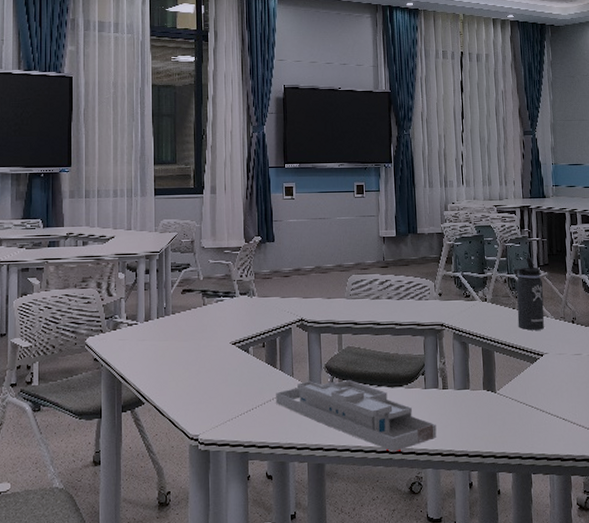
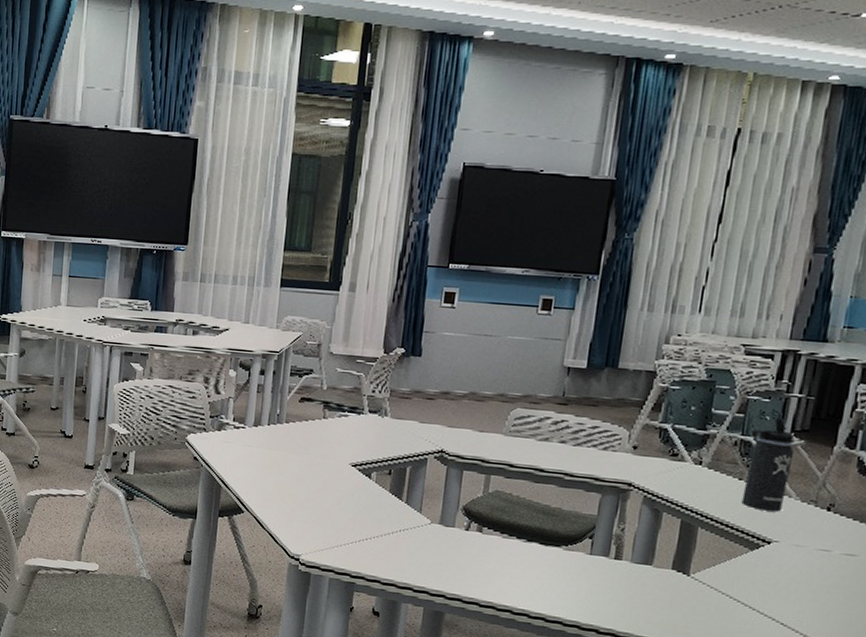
desk organizer: present [276,380,437,453] -> none [396,520,597,618]

